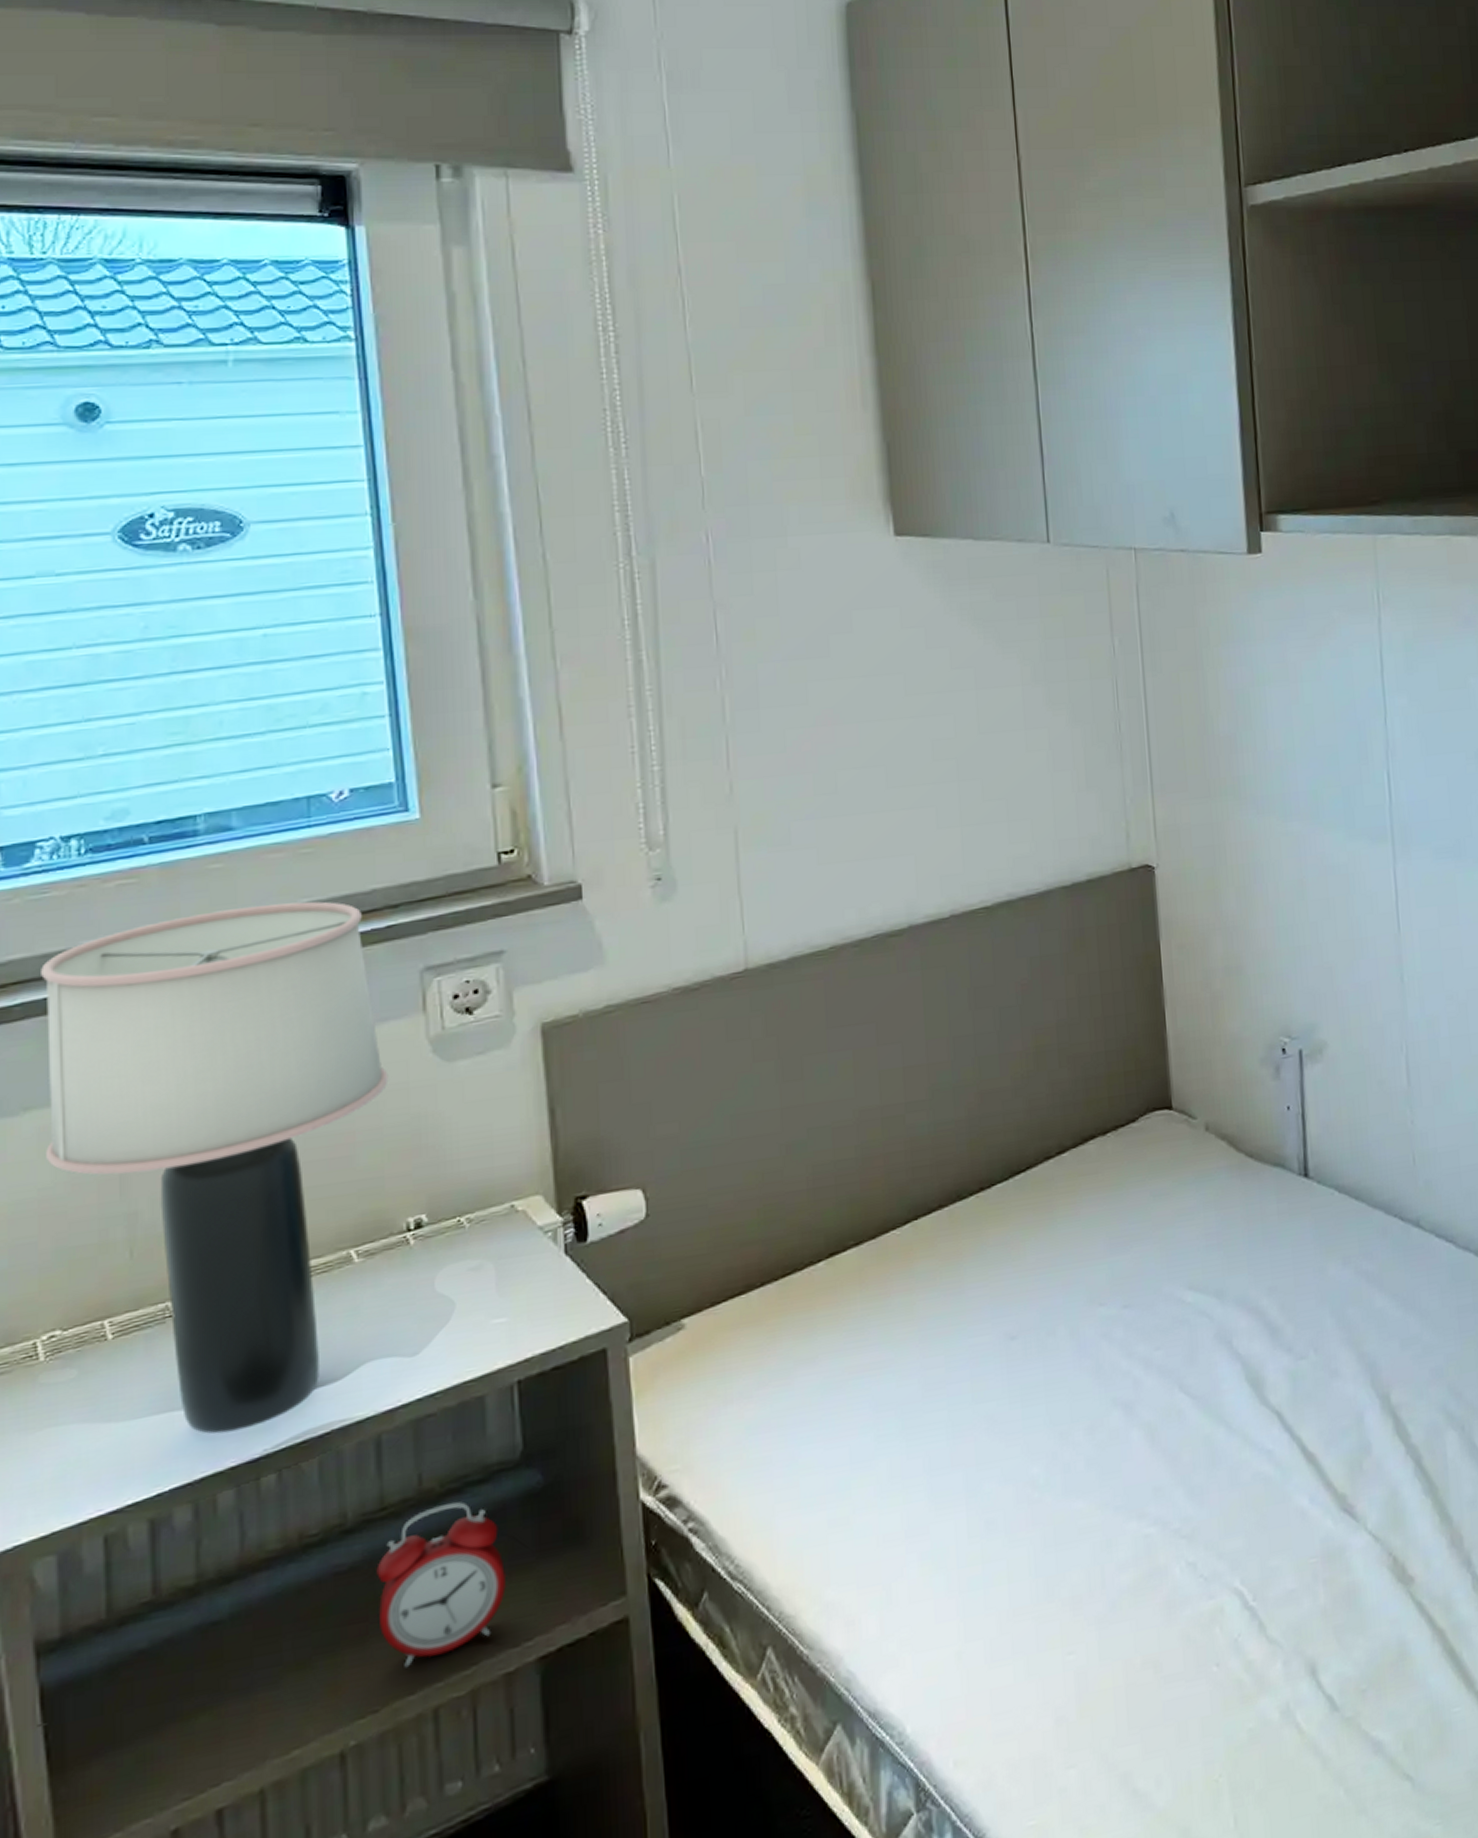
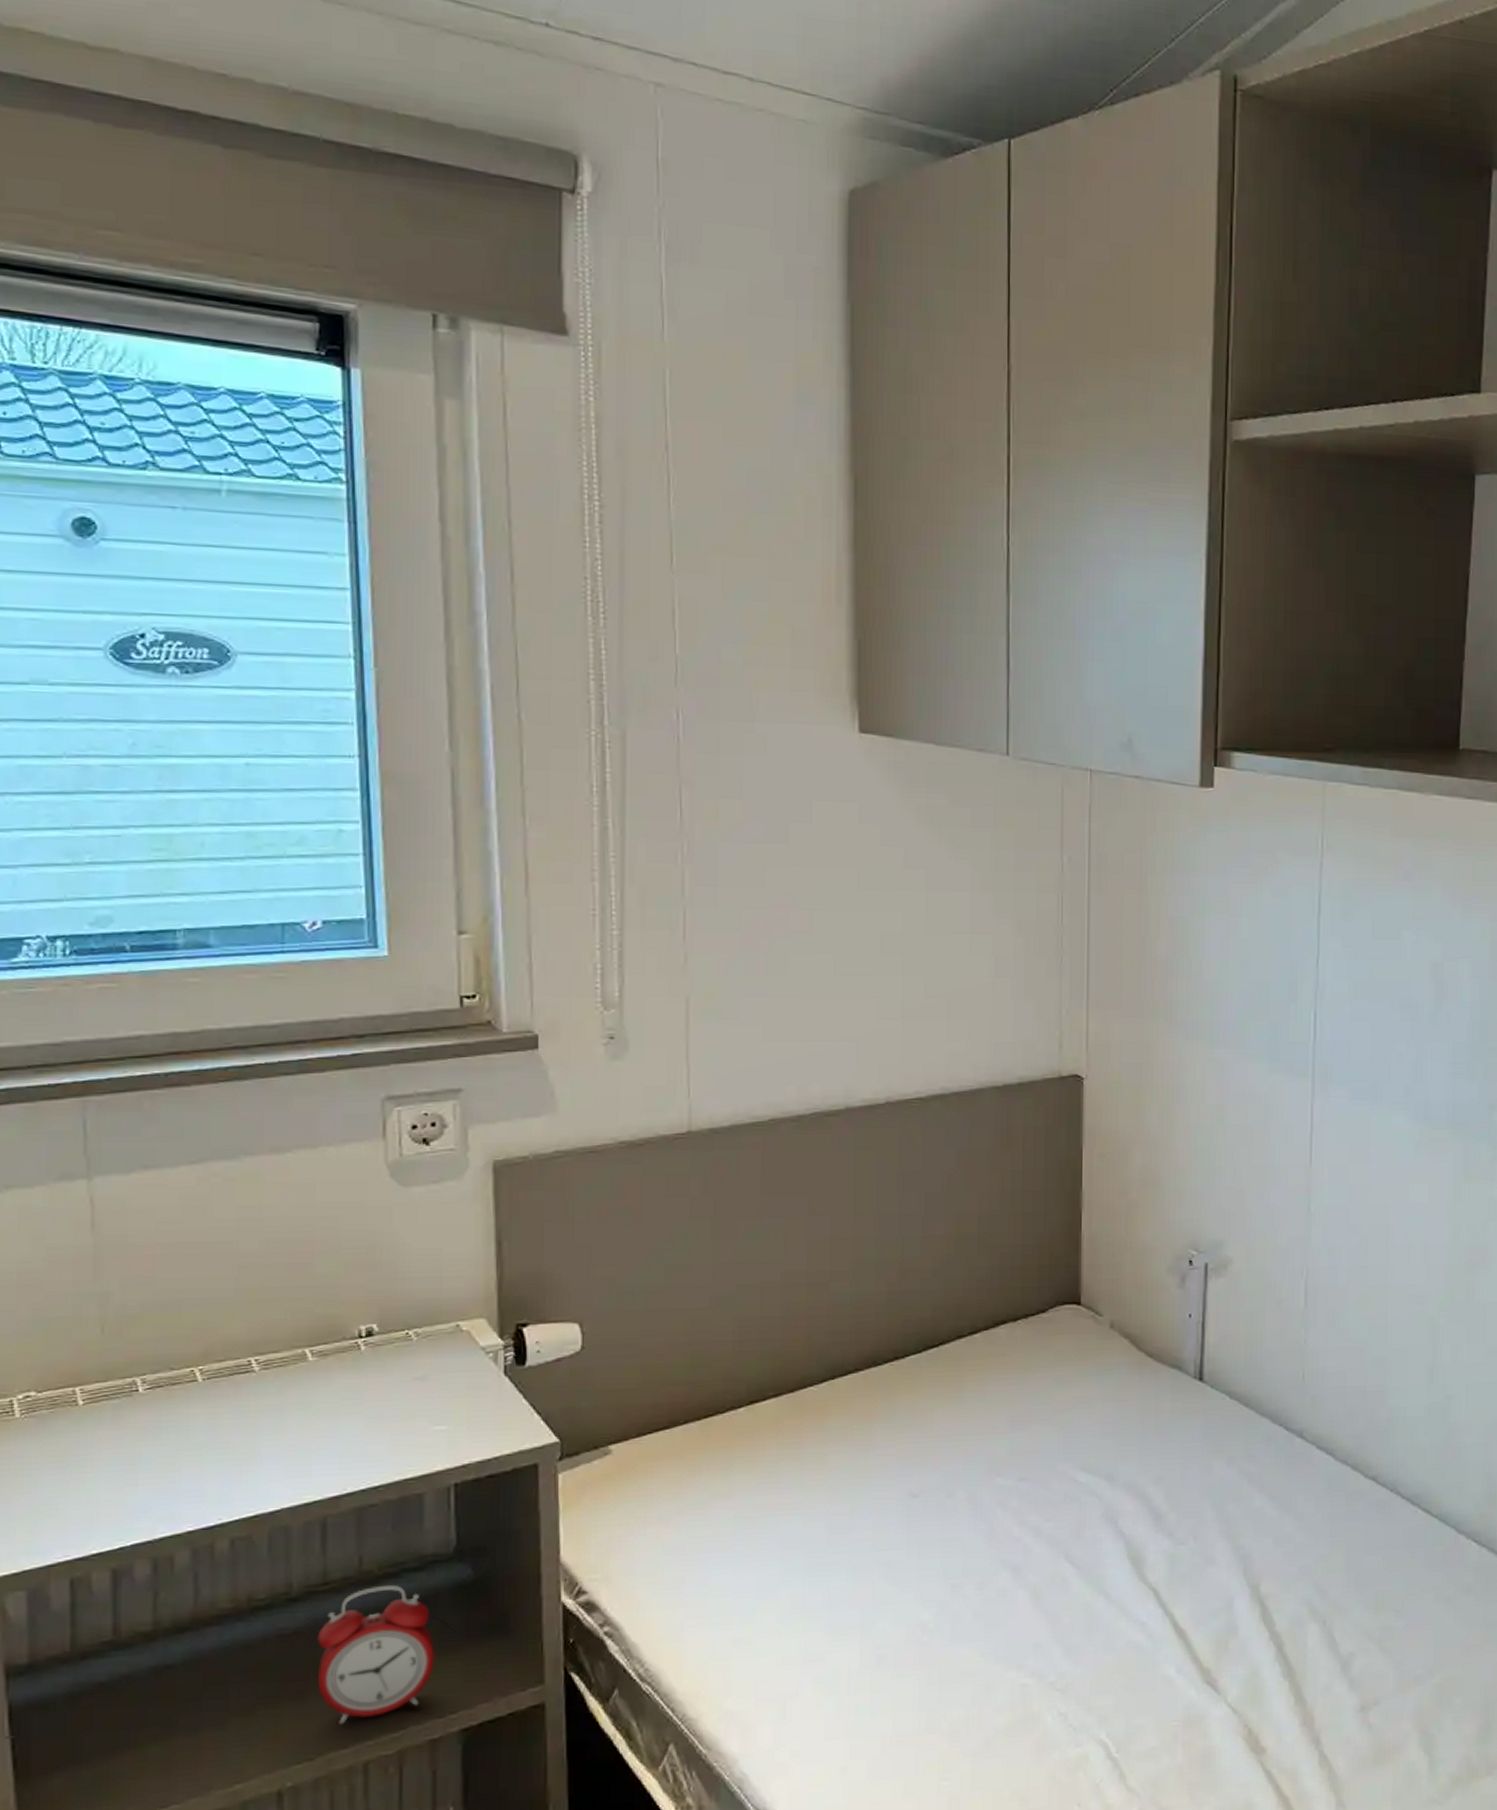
table lamp: present [41,901,389,1435] -> none [25,1021,348,1501]

